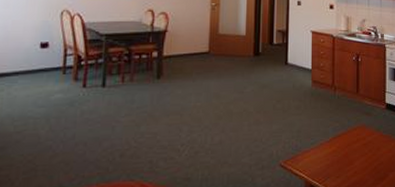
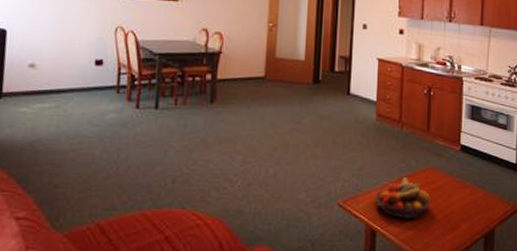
fruit bowl: none [313,136,361,174] -> present [375,177,430,220]

